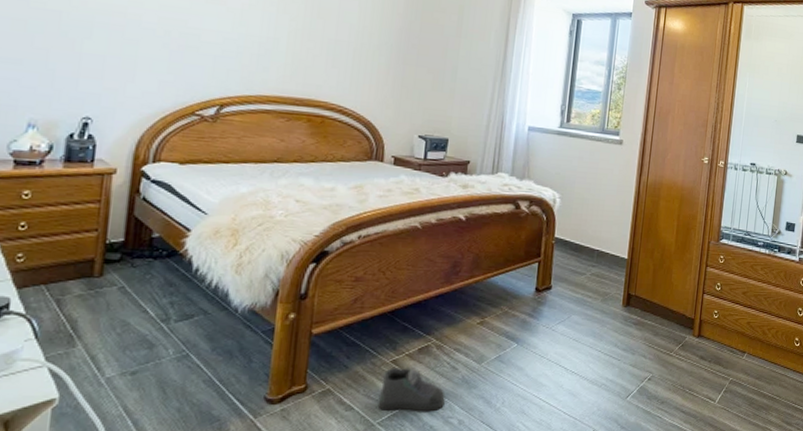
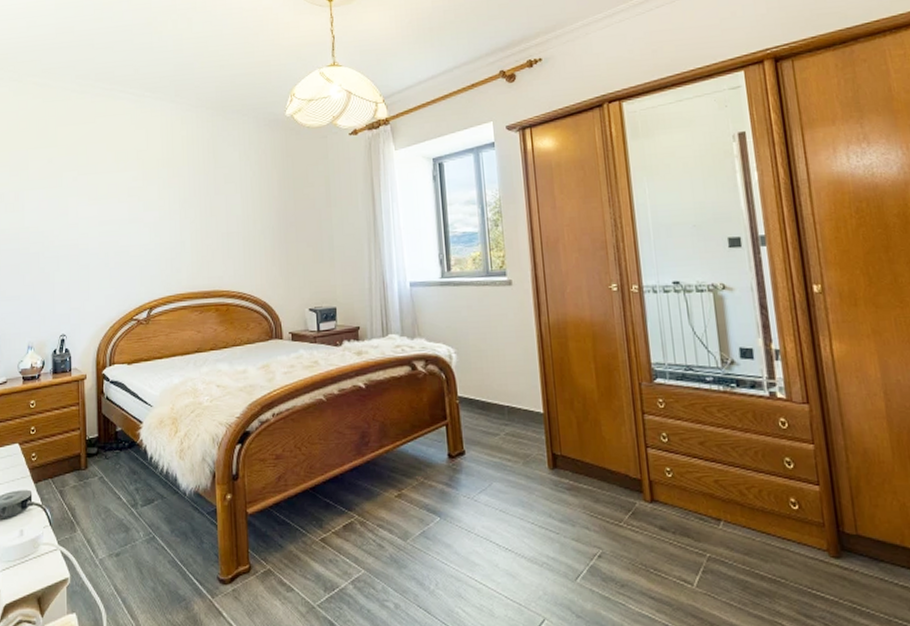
shoe: present [379,368,445,412] -> none [314,546,378,594]

